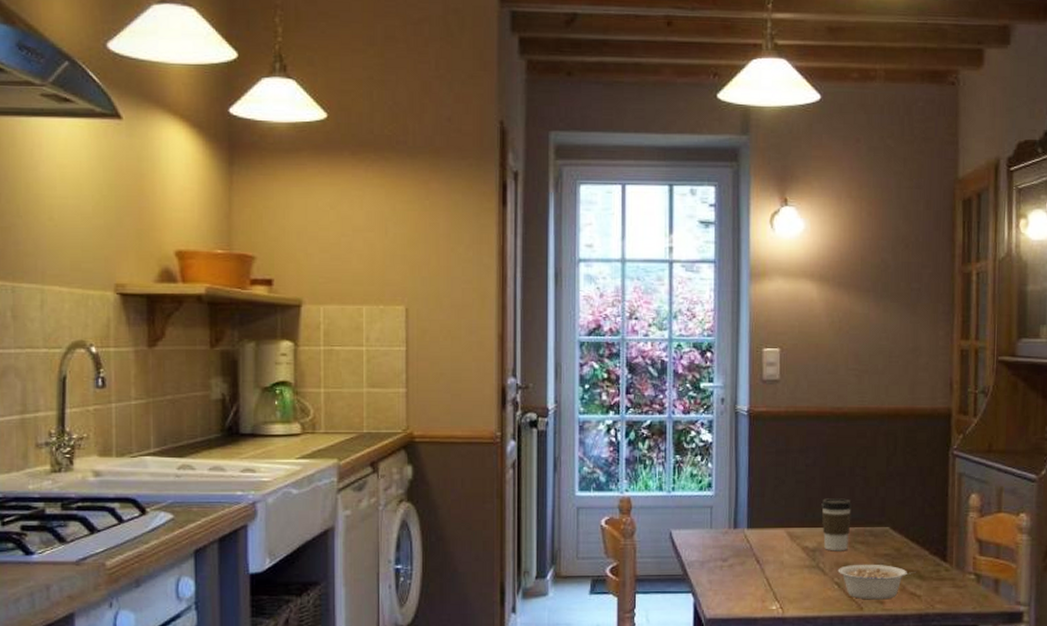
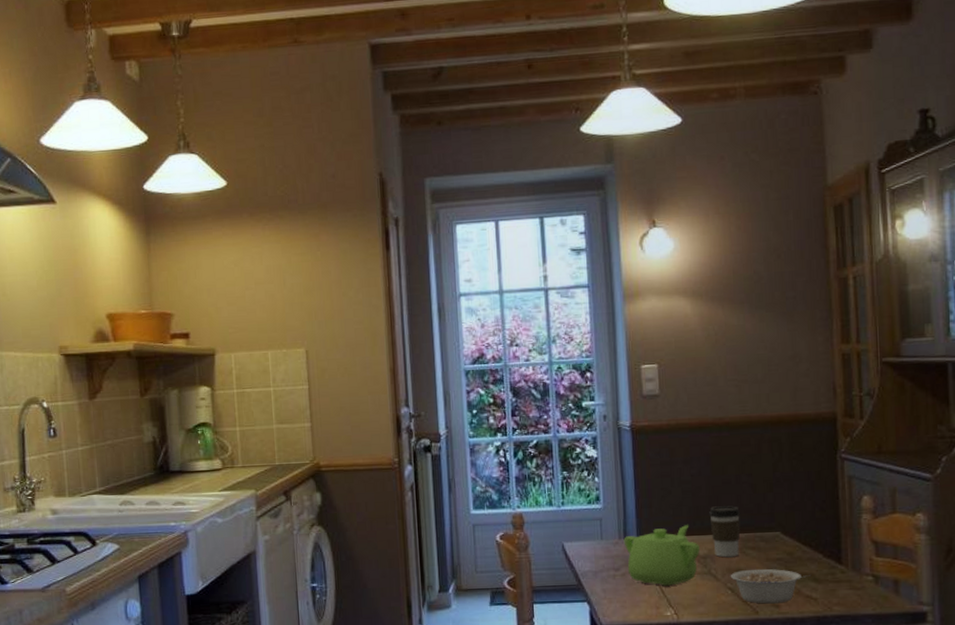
teapot: none [733,516,810,579] -> present [623,525,701,586]

